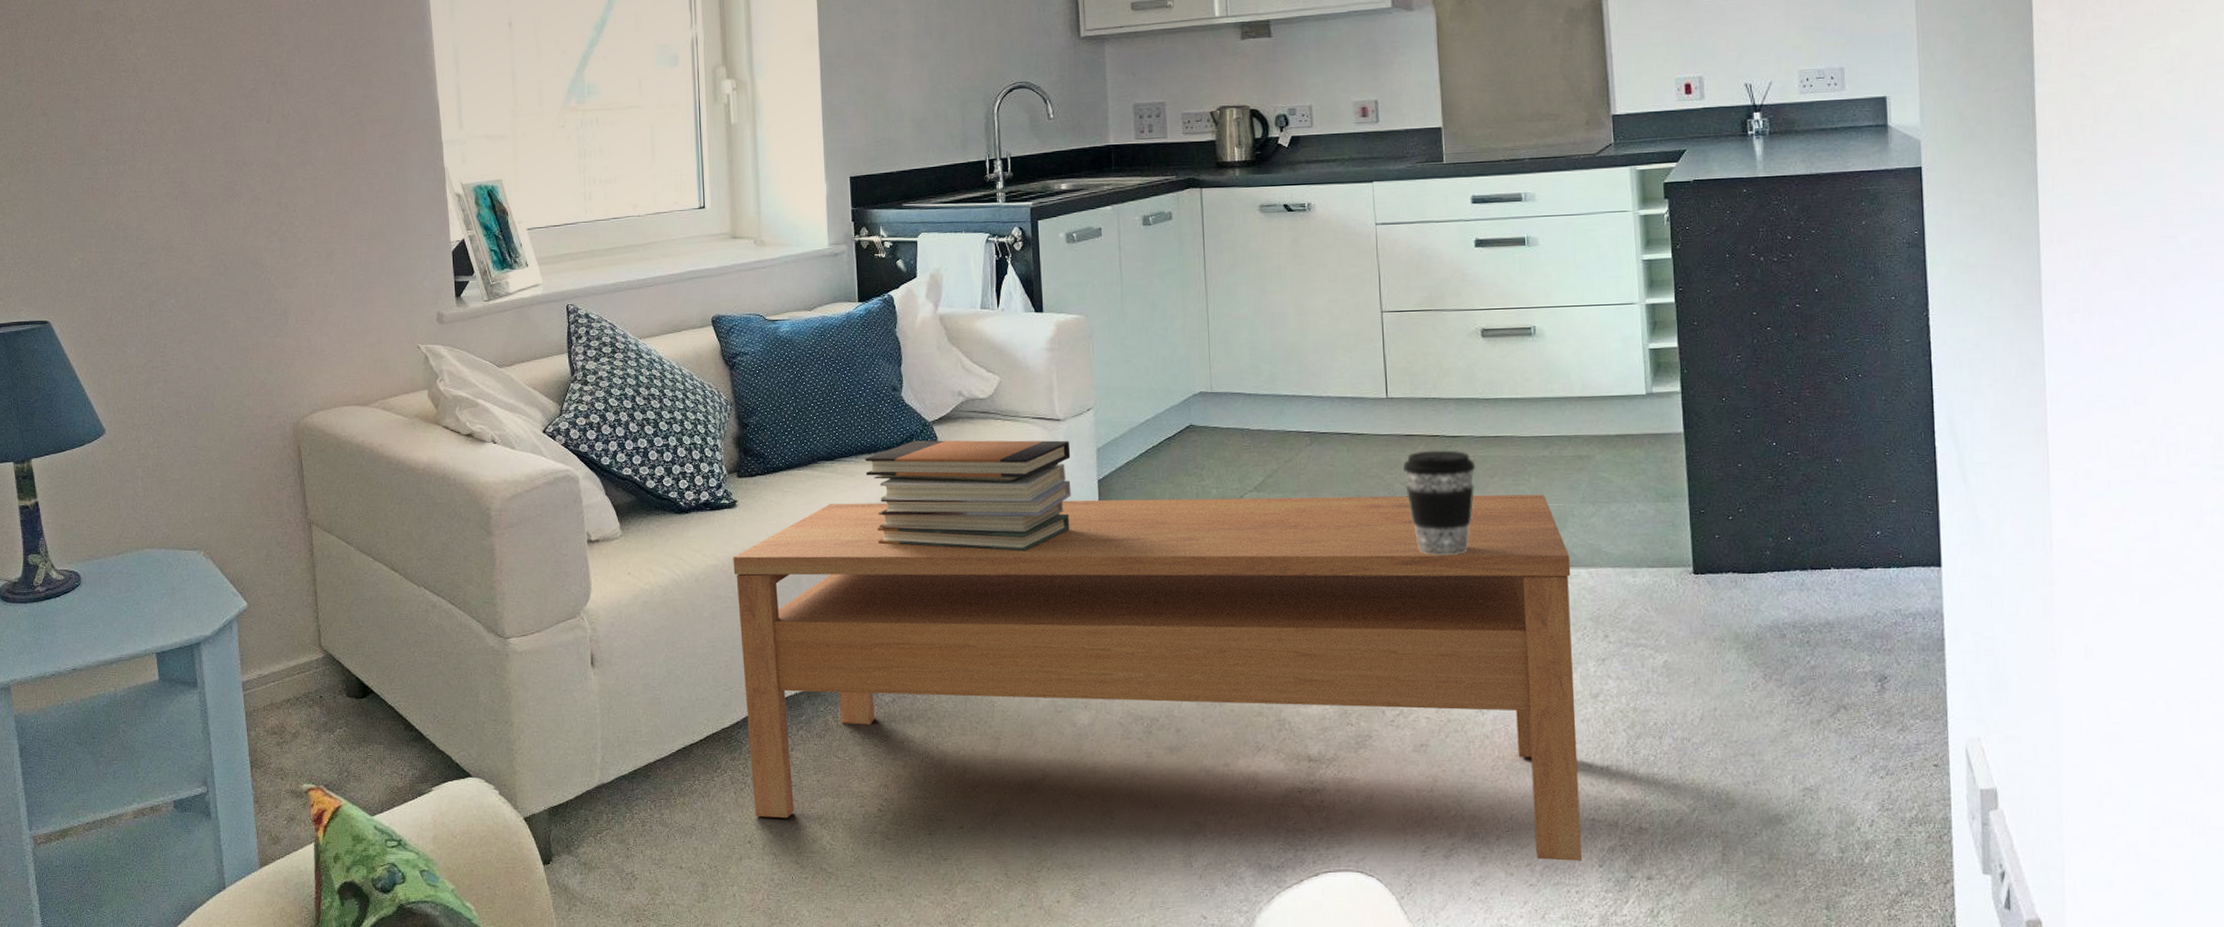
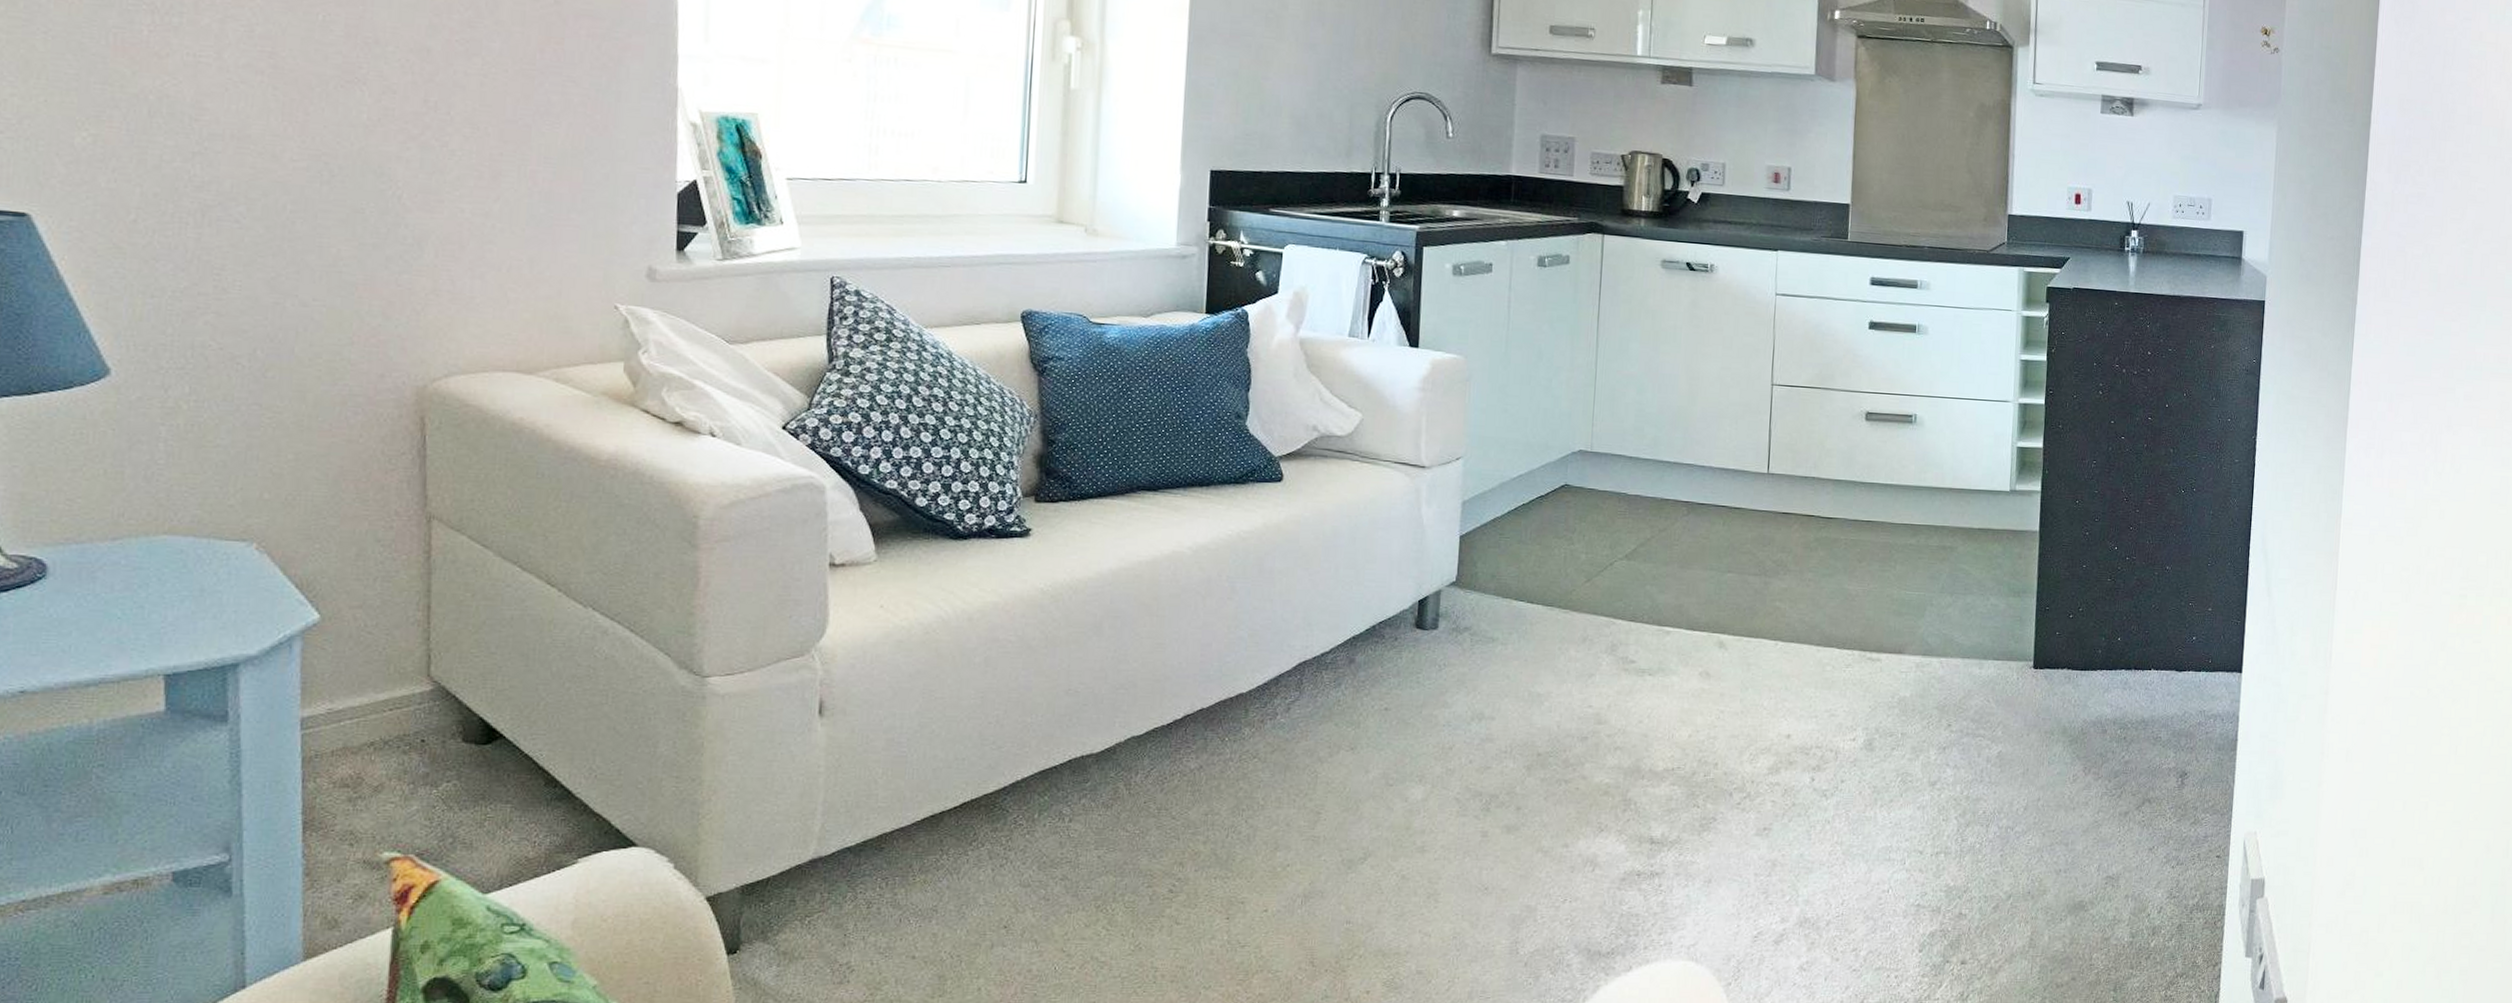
coffee table: present [733,494,1582,861] -> none [1015,540,1925,946]
book stack: present [865,440,1071,552] -> none [1194,476,1433,608]
coffee cup: present [1403,450,1476,556] -> none [1776,530,1846,638]

